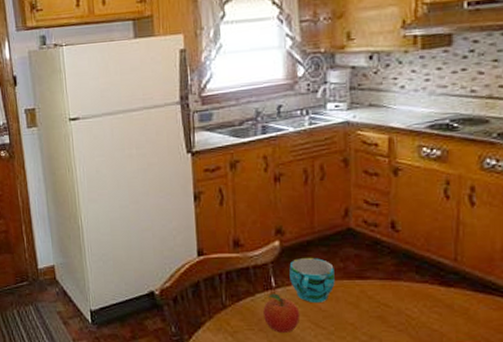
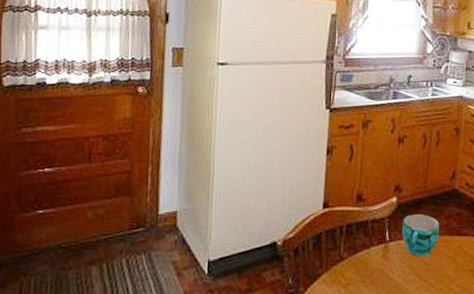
fruit: present [263,293,301,333] -> none [375,247,408,285]

